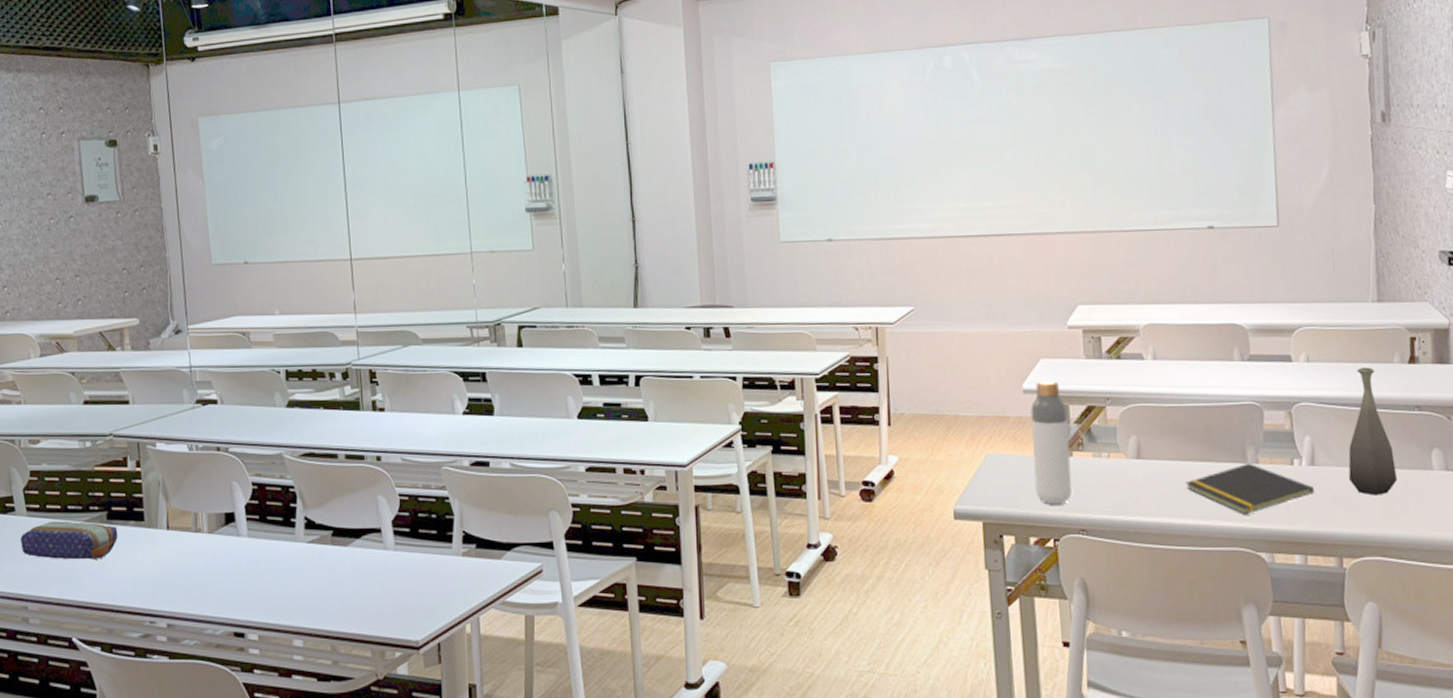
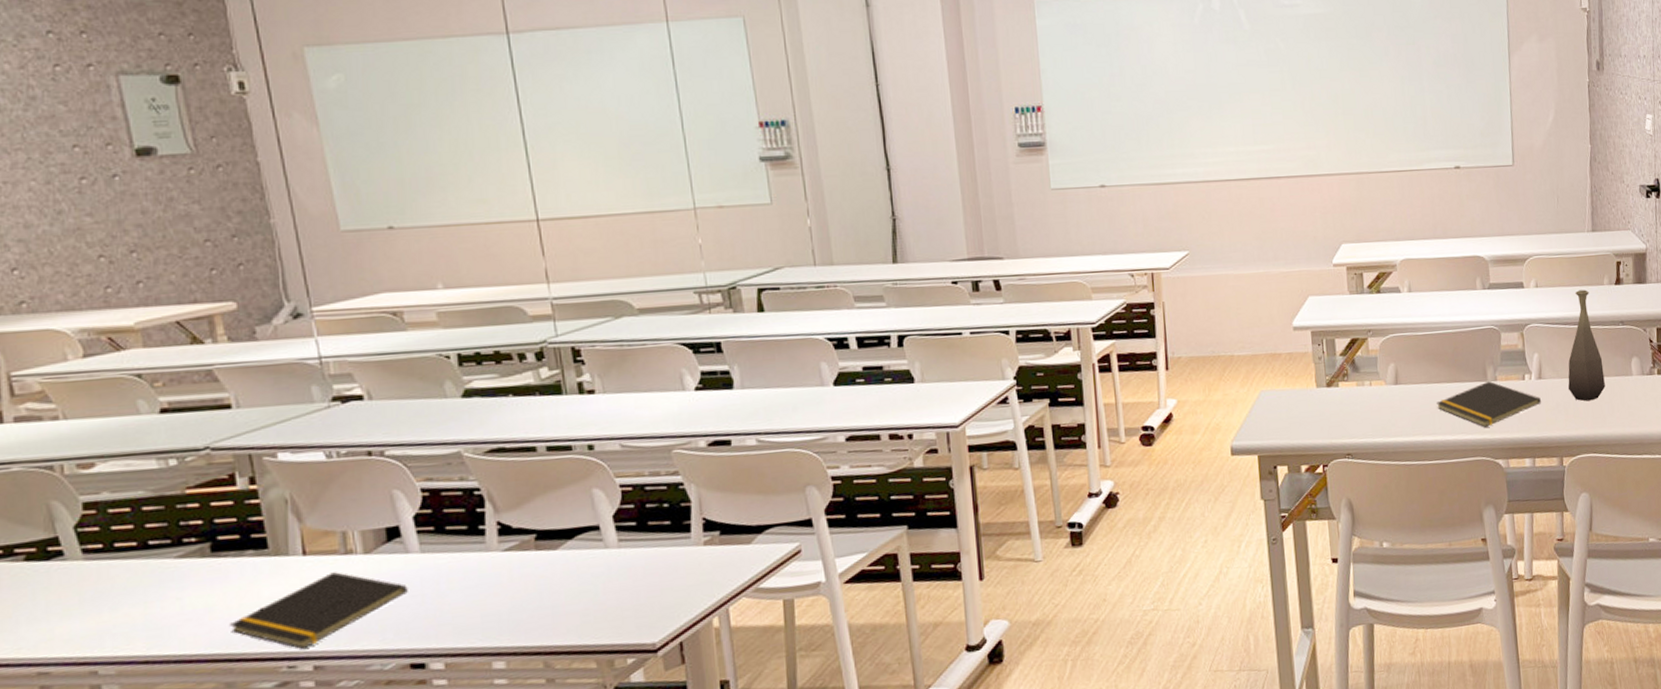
pencil case: present [20,521,118,560] -> none [76,557,230,609]
notepad: none [113,546,237,608] -> present [229,572,408,649]
bottle: present [1030,380,1072,505] -> none [1300,316,1339,433]

